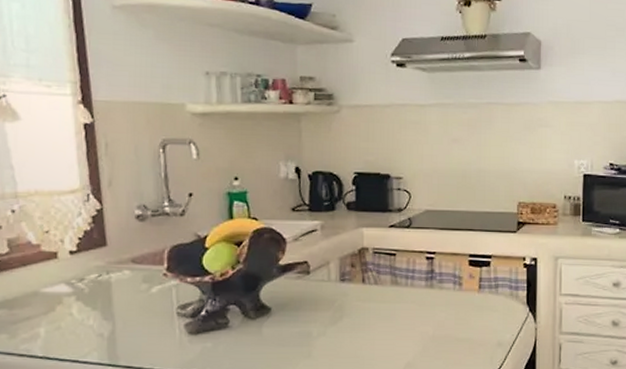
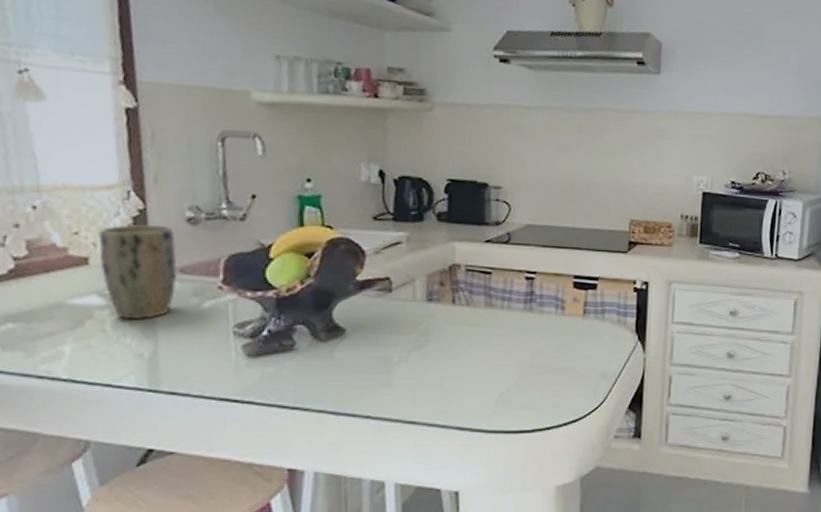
plant pot: none [64,222,129,303] -> present [98,224,177,319]

